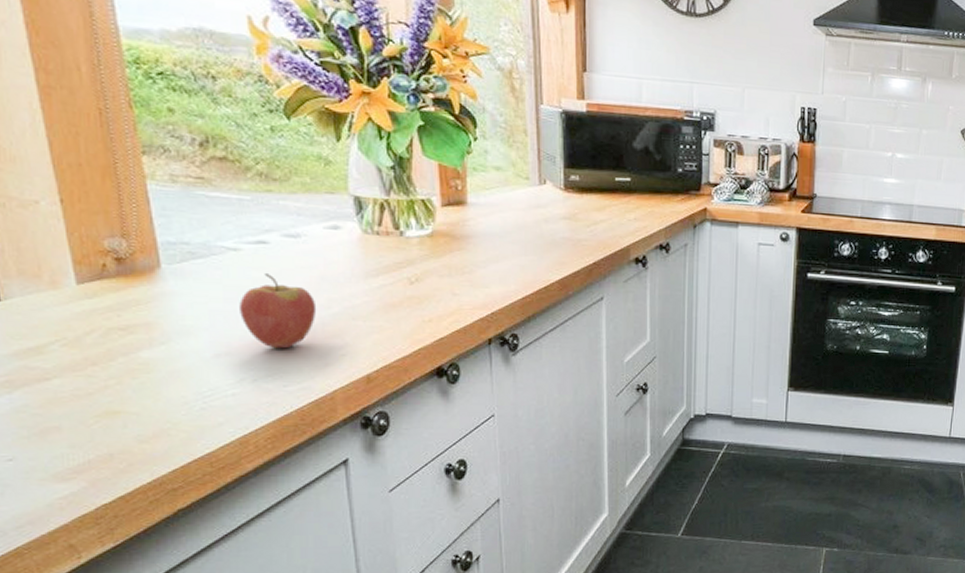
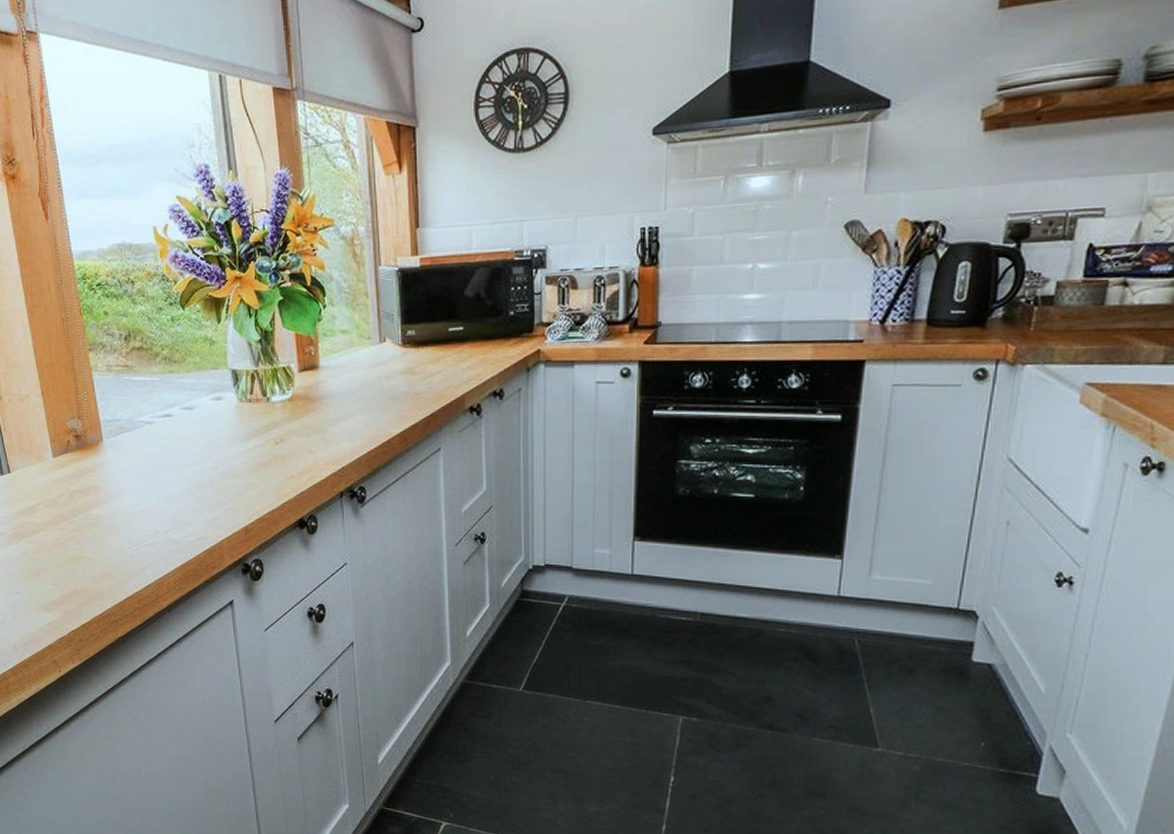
fruit: present [240,274,317,349] -> none [154,442,208,505]

